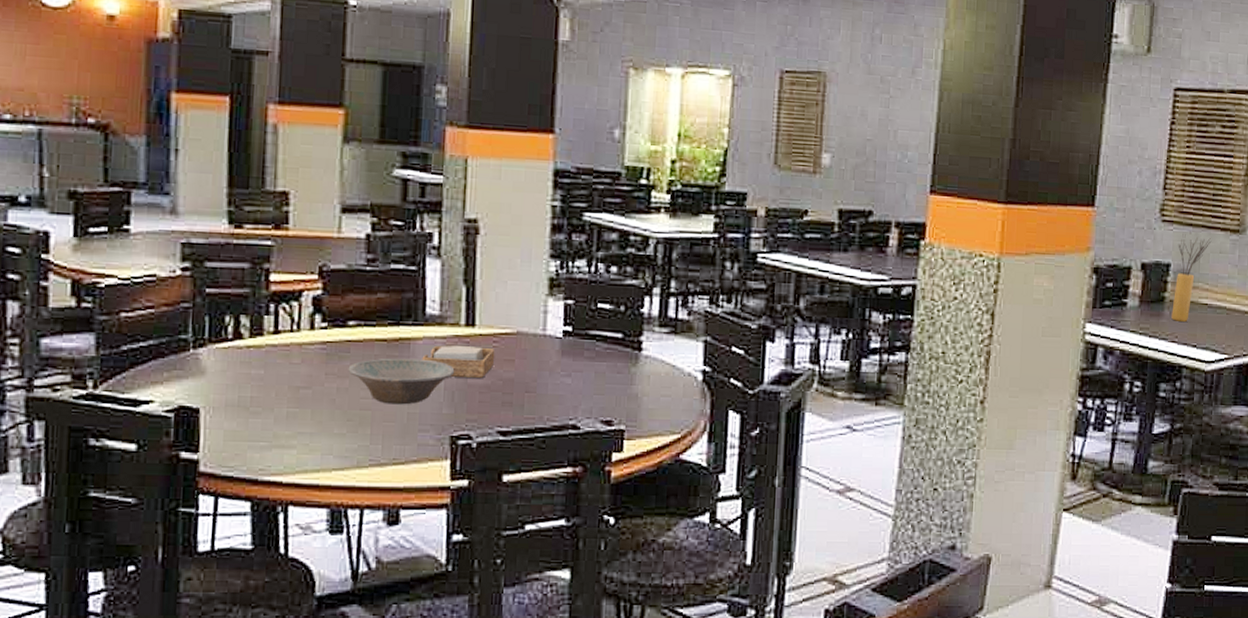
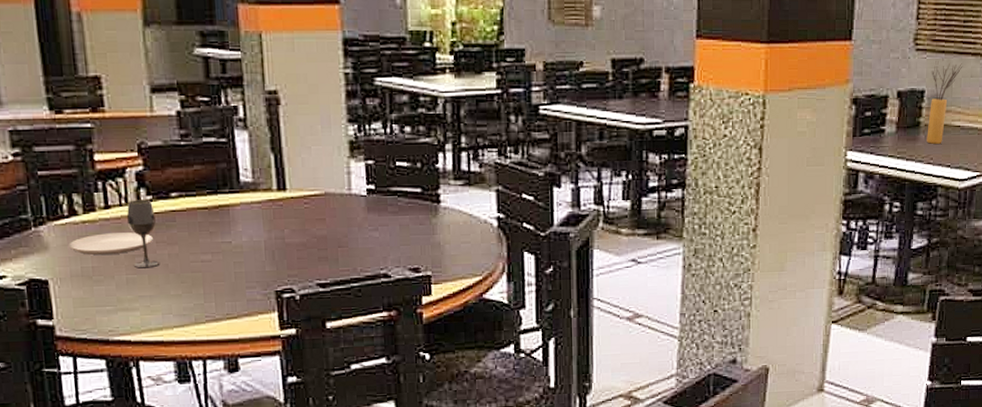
plate: none [228,360,322,385] -> present [69,232,153,255]
wine glass: none [296,326,328,402] -> present [127,199,160,269]
bowl: present [348,358,455,405] -> none [176,223,273,266]
napkin holder: present [422,345,495,379] -> none [241,209,308,238]

